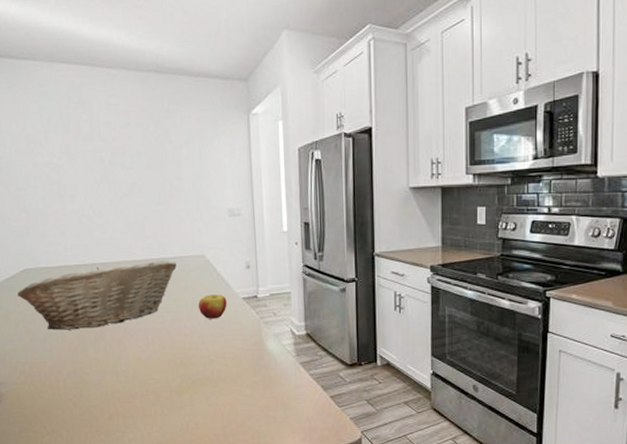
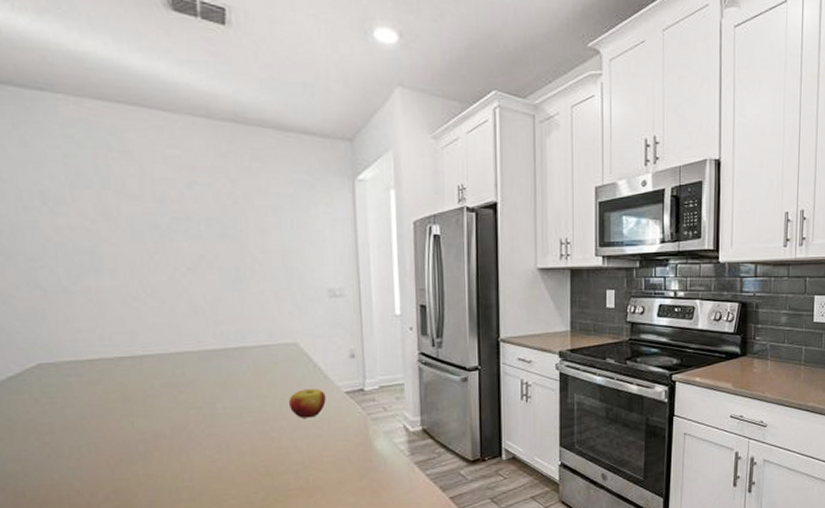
fruit basket: present [17,260,177,330] -> none [26,349,260,441]

